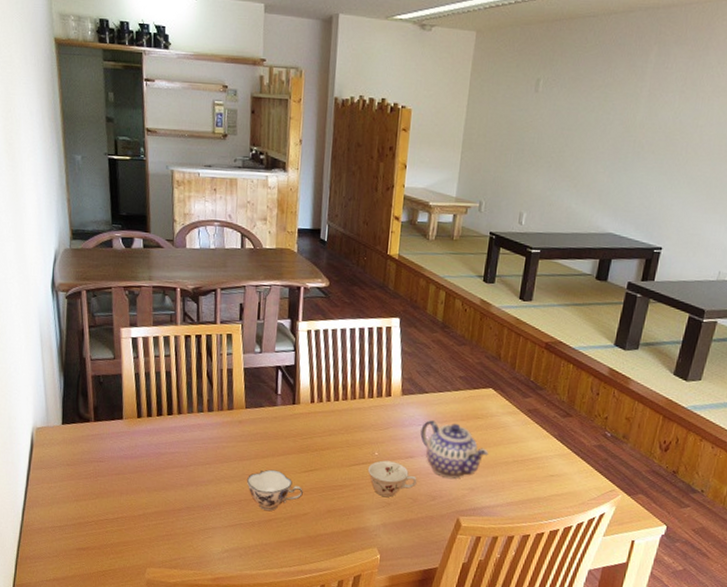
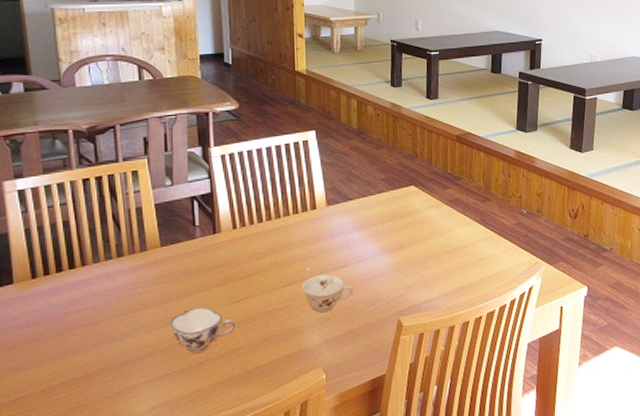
teapot: present [420,420,489,479] -> none [350,224,419,281]

